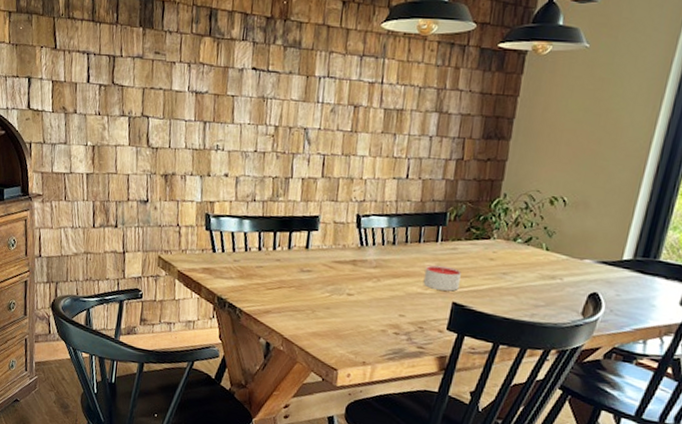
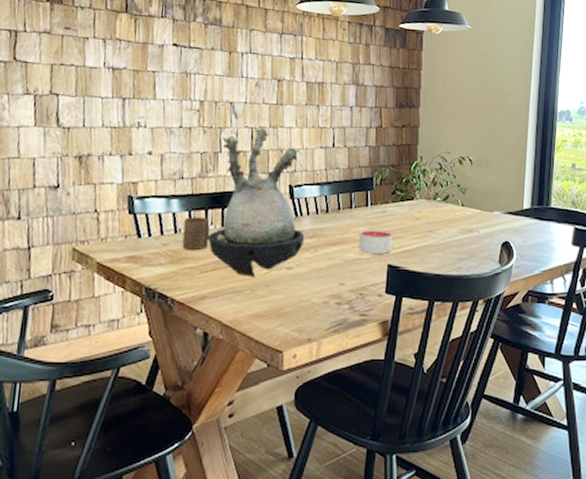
cup: none [251,237,277,269] -> present [182,217,210,250]
plant: none [275,154,371,299] -> present [208,127,305,277]

